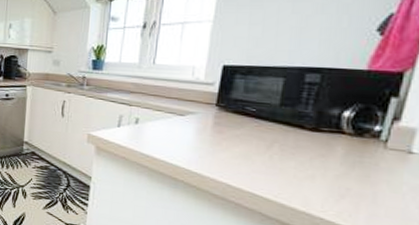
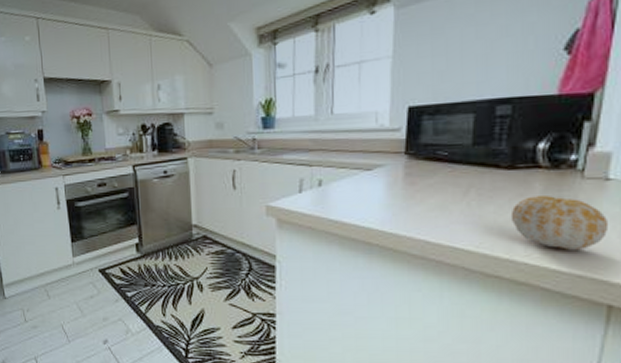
fruit: none [310,158,407,214] -> present [510,194,607,250]

